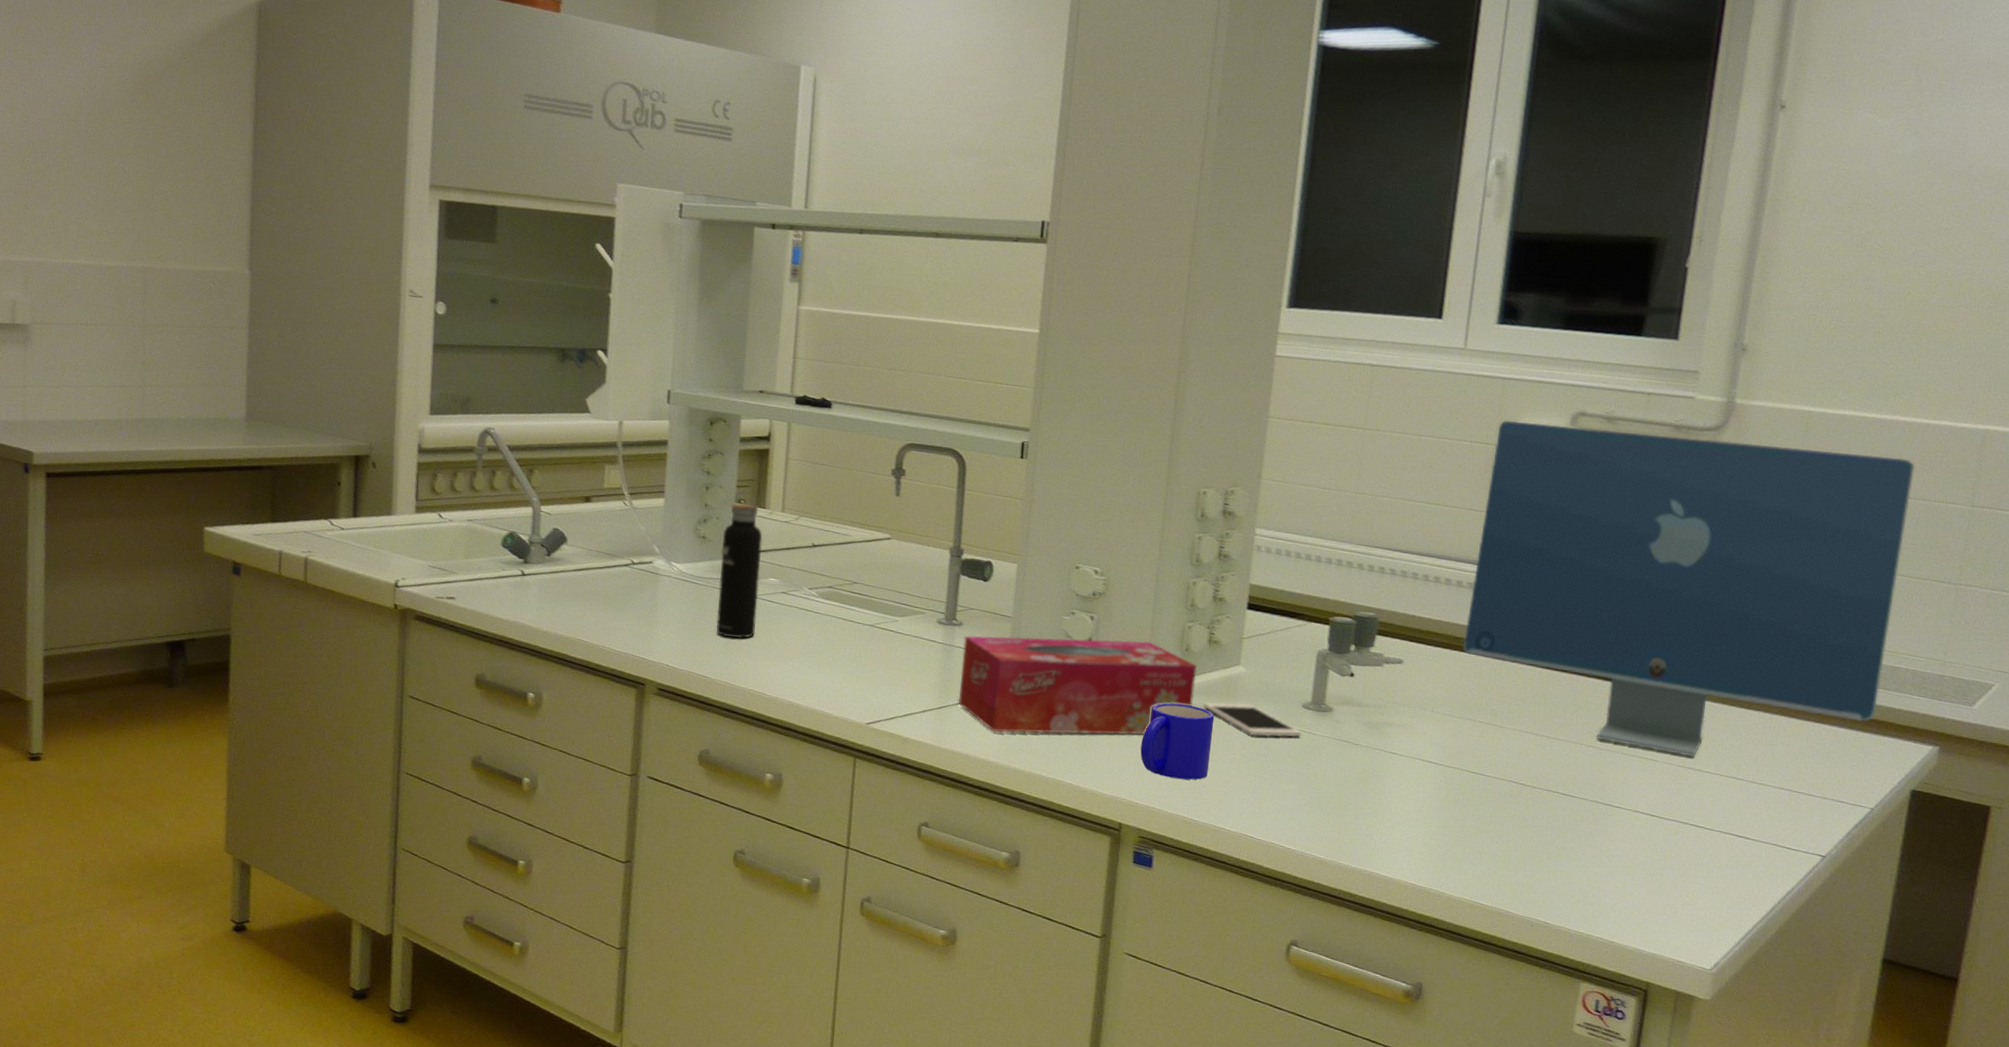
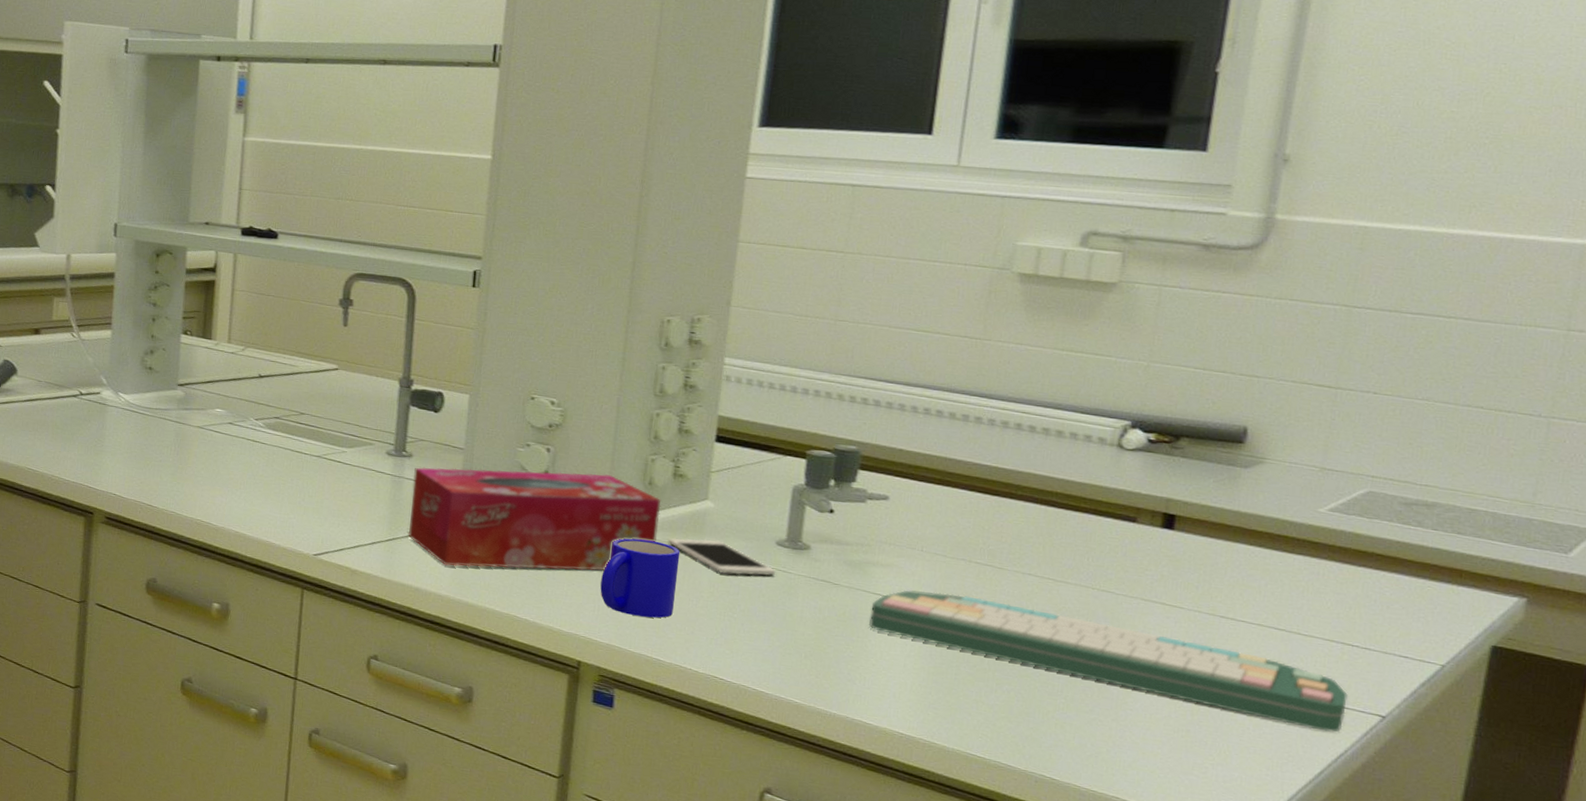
water bottle: present [716,491,763,638] -> none [163,322,209,469]
computer keyboard: none [1385,749,1795,872] -> present [869,590,1348,732]
computer monitor: present [1463,420,1916,757] -> none [957,242,1497,605]

